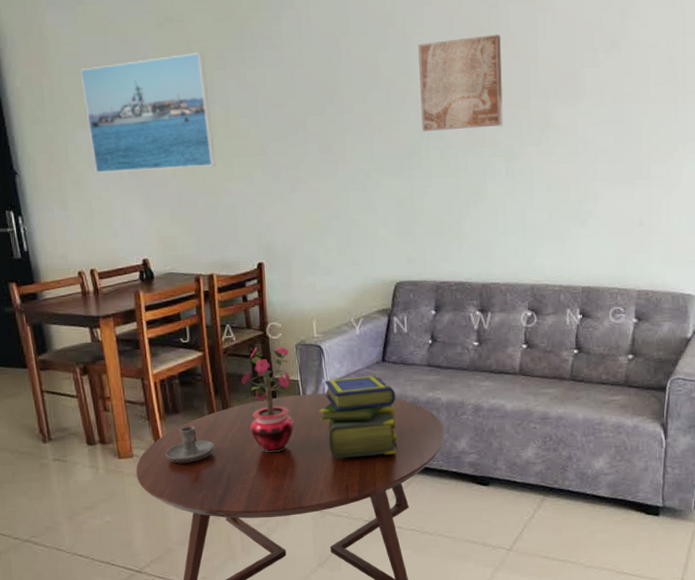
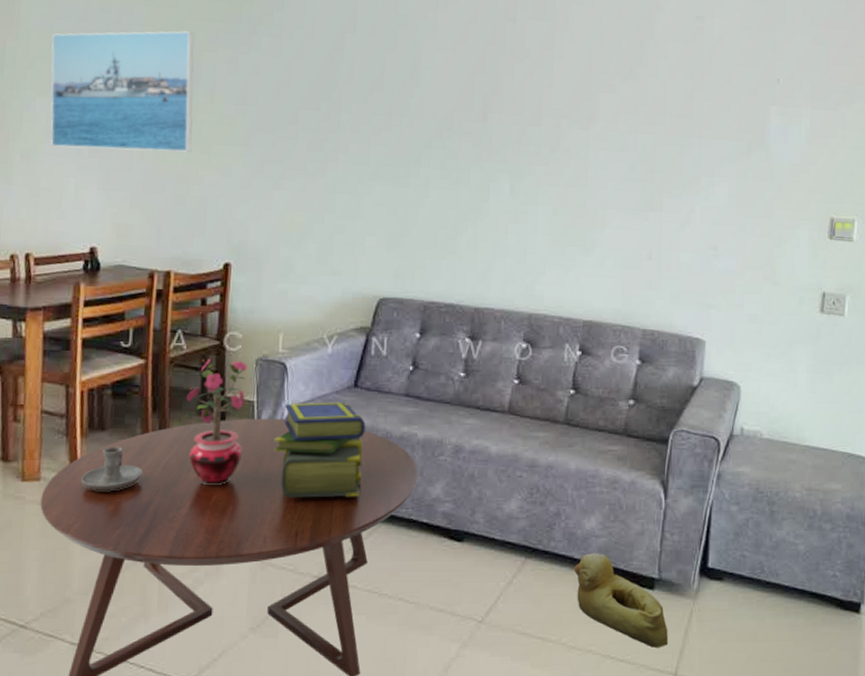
wall art: present [418,34,503,132] -> none [424,48,516,143]
rubber duck: none [587,488,673,564] -> present [574,553,668,648]

